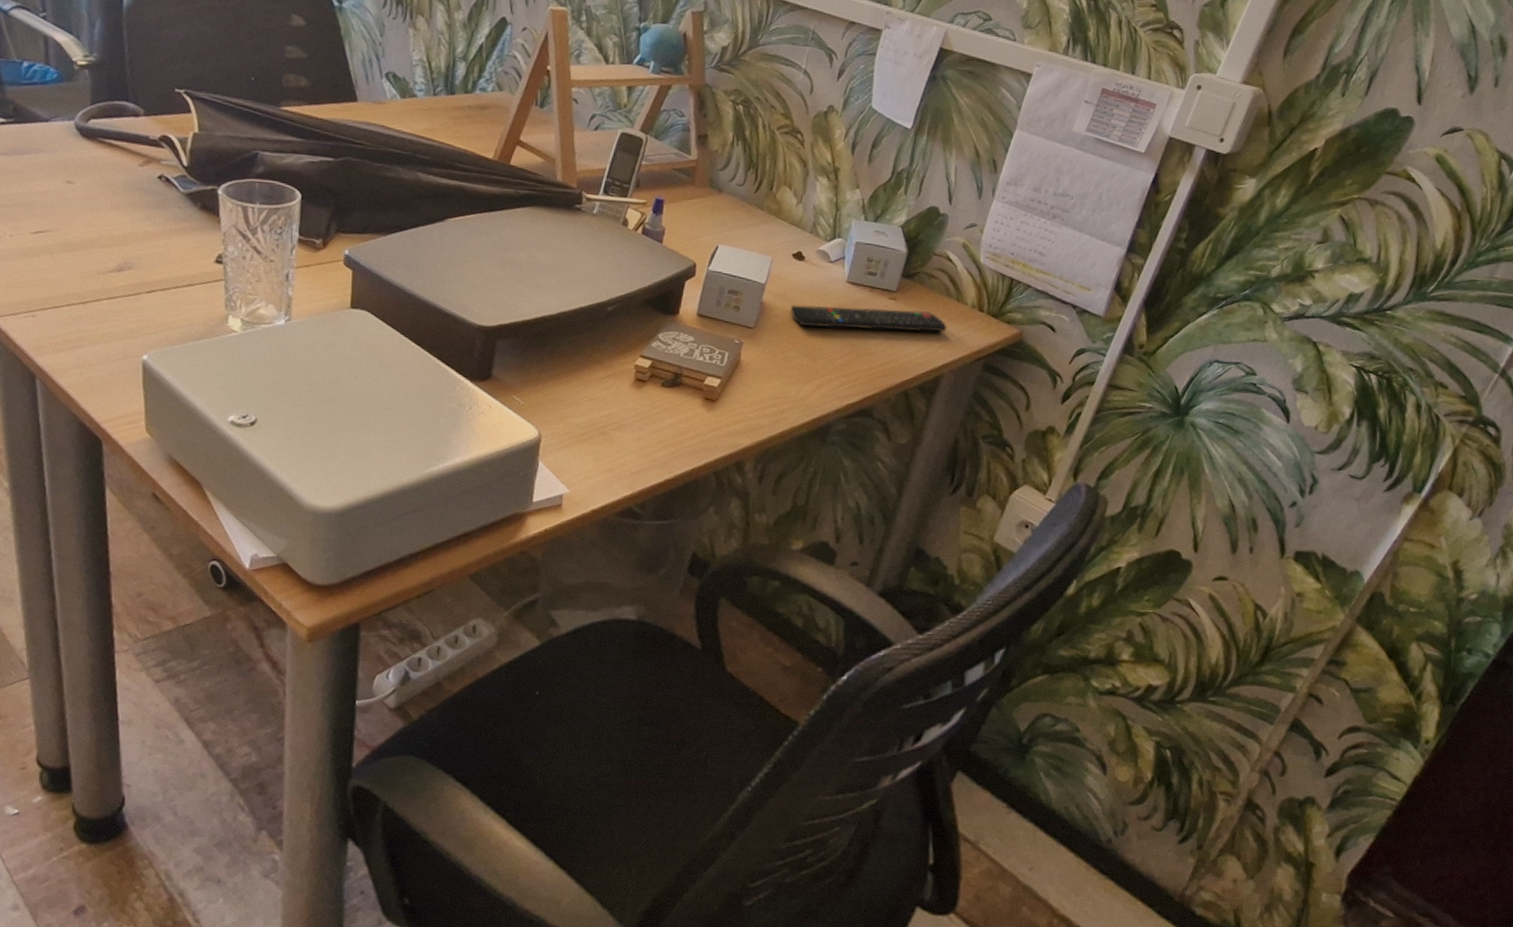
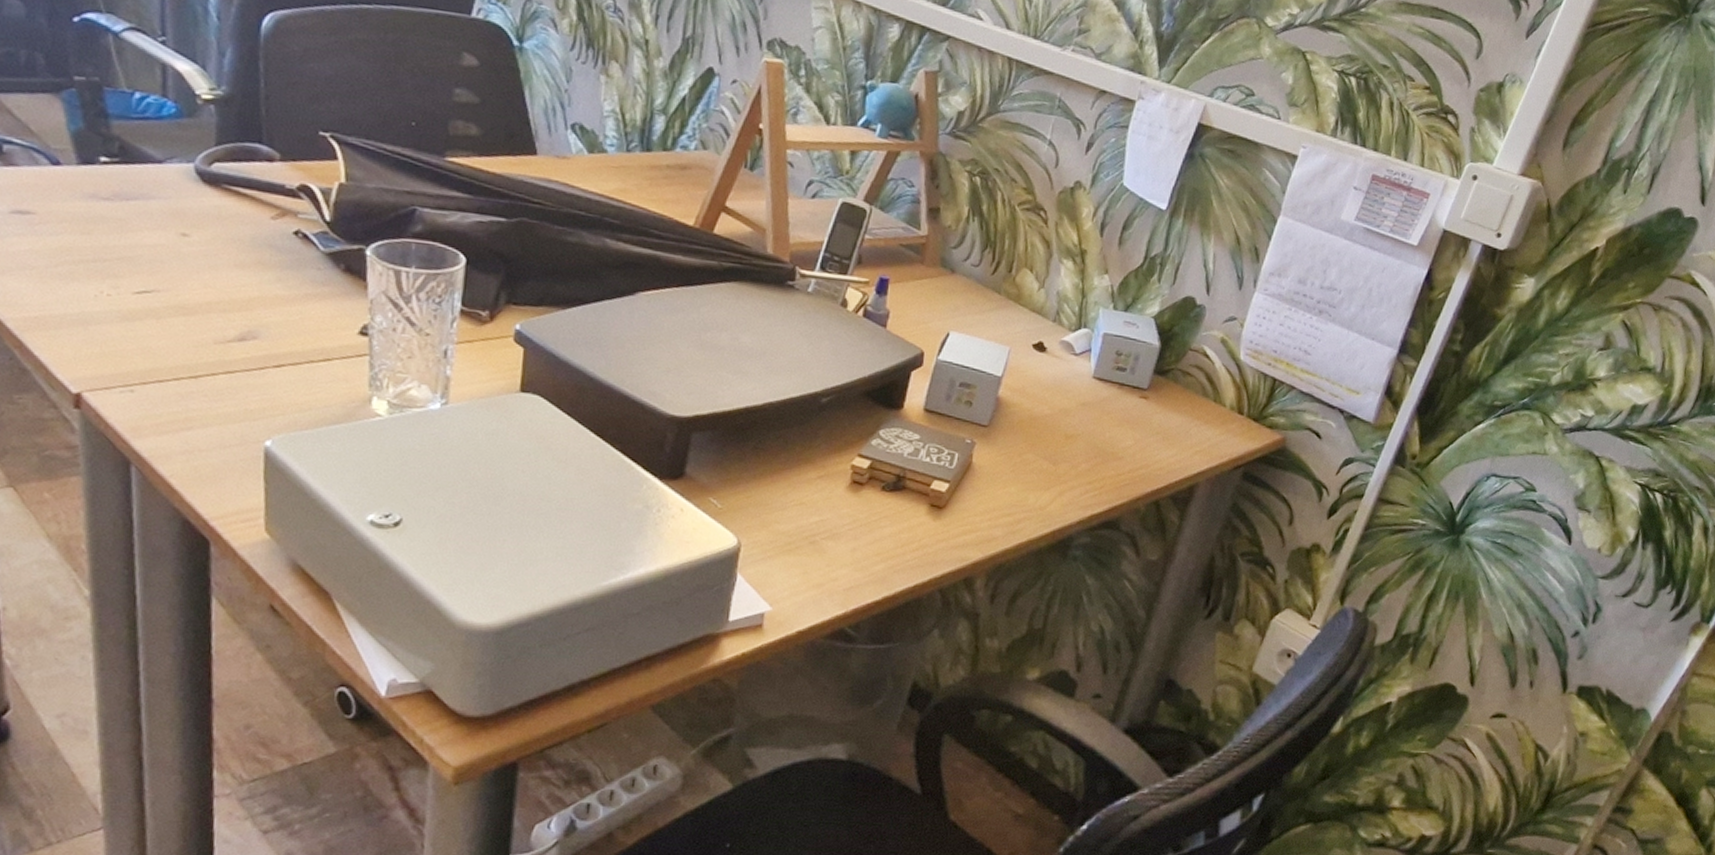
remote control: present [790,304,947,333] -> none [1029,401,1203,436]

